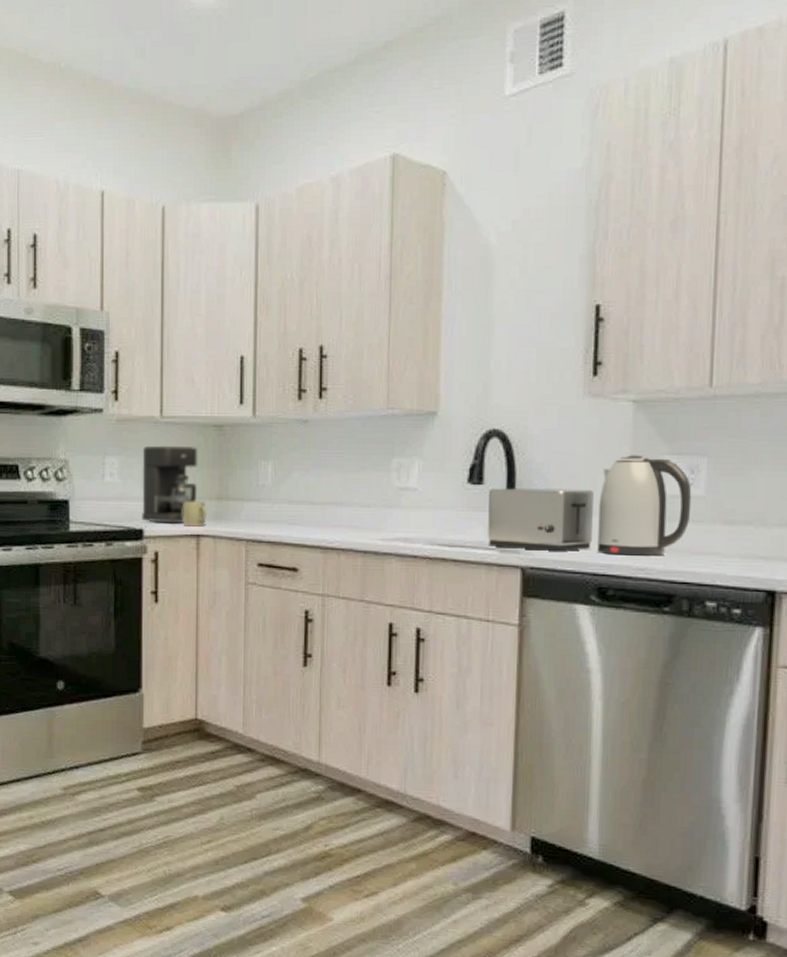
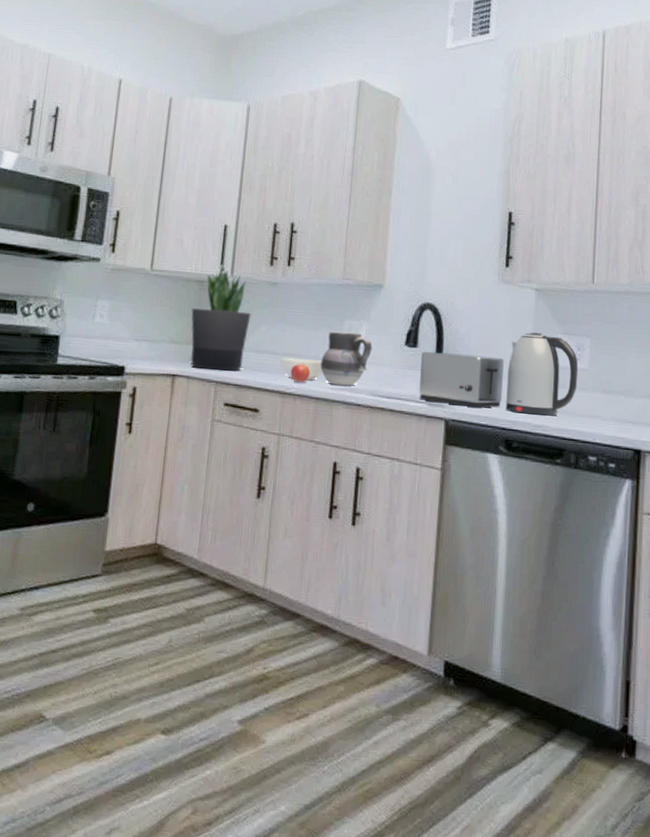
coffee maker: present [142,445,198,525] -> none [125,294,181,364]
mug: present [183,501,207,527] -> none [161,344,184,368]
planter: none [211,401,280,528] -> present [190,262,251,372]
bowl: none [318,507,370,531] -> present [279,357,323,380]
fruit: none [331,510,355,535] -> present [290,362,310,383]
ceramic jug: none [366,472,428,535] -> present [320,331,372,386]

